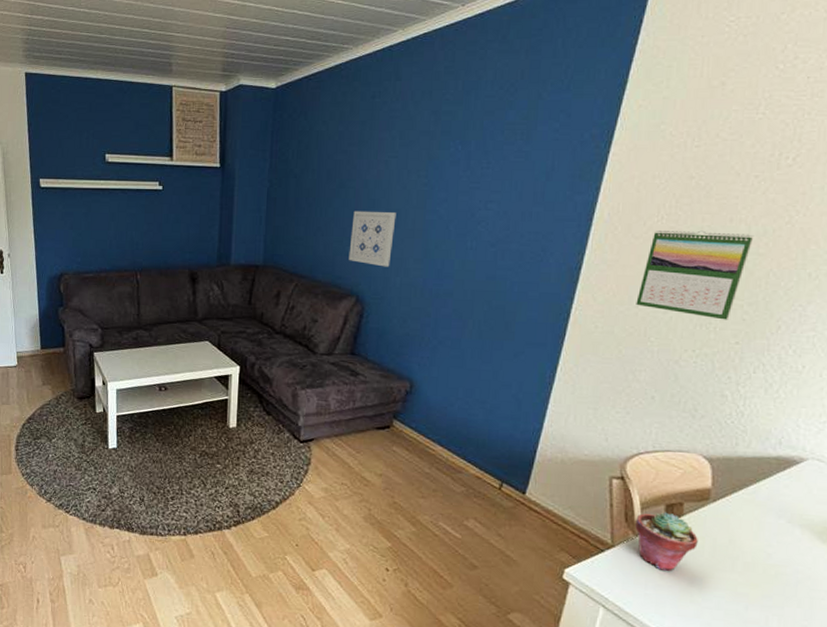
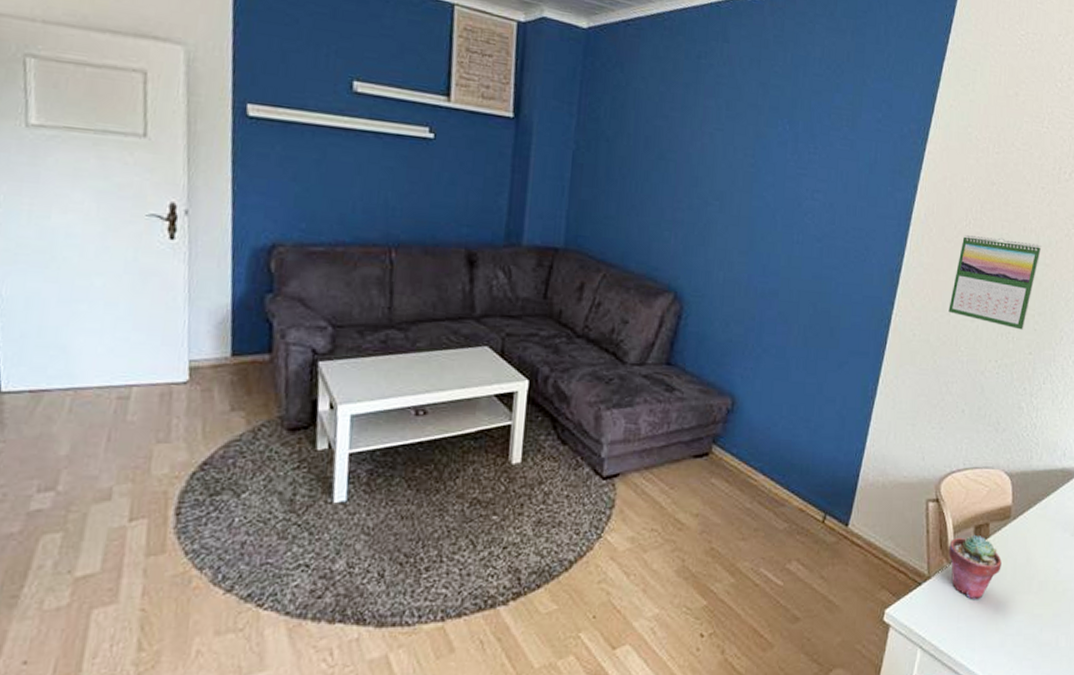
wall art: present [349,210,396,267] -> none [667,188,721,259]

